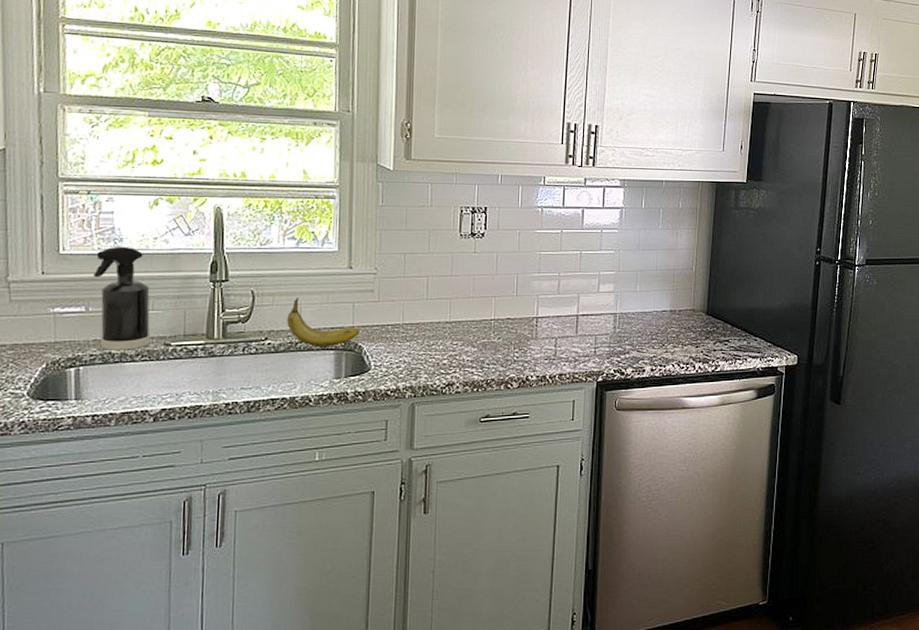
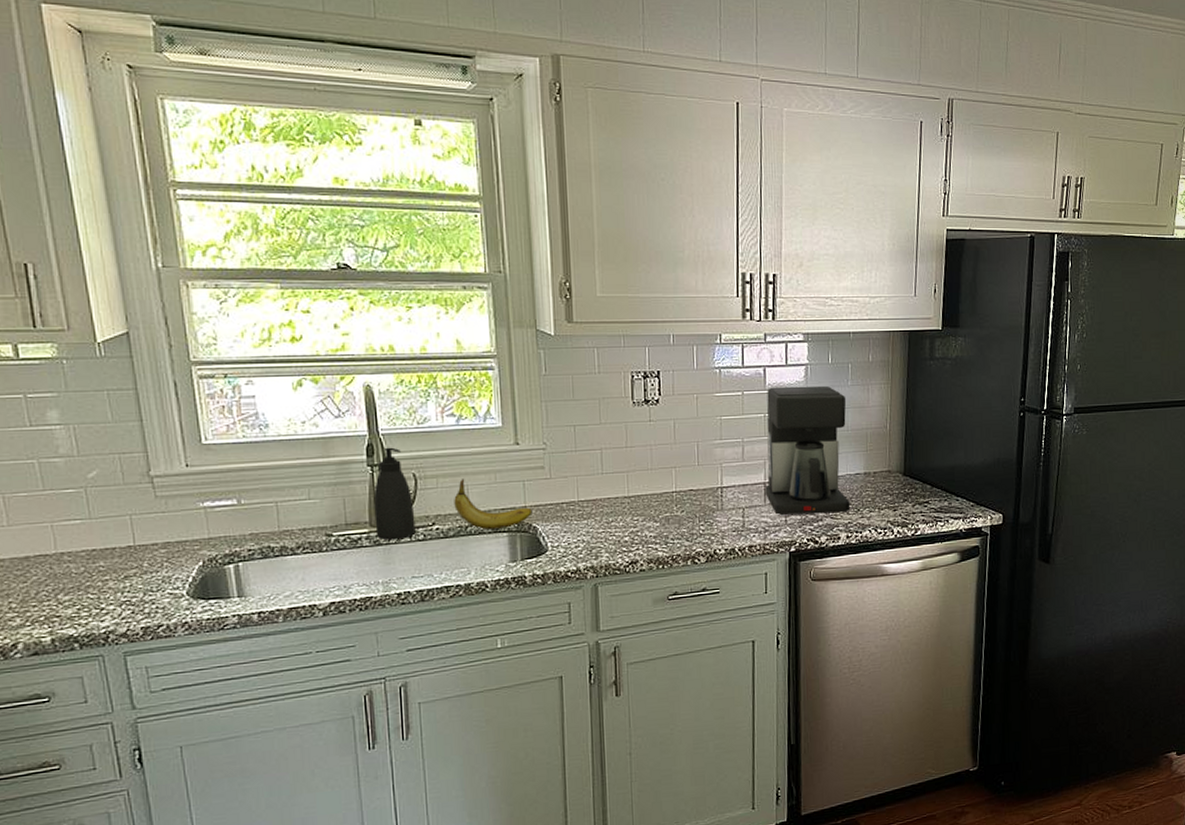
spray bottle: present [93,246,151,350] -> none [241,432,311,544]
soap dispenser: none [211,265,250,352] -> present [373,447,416,540]
coffee maker: none [577,227,657,347] -> present [765,385,851,515]

